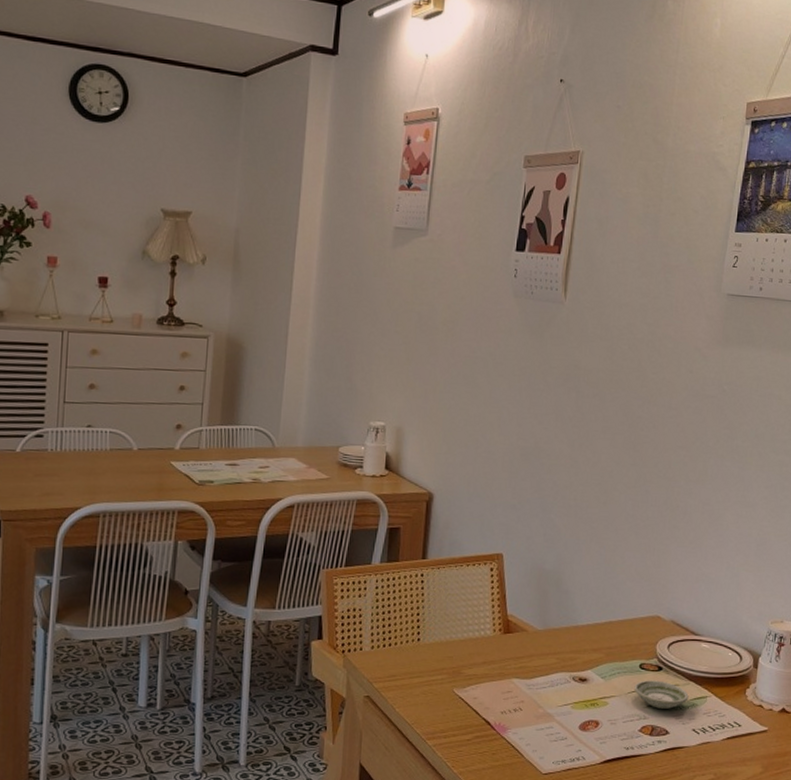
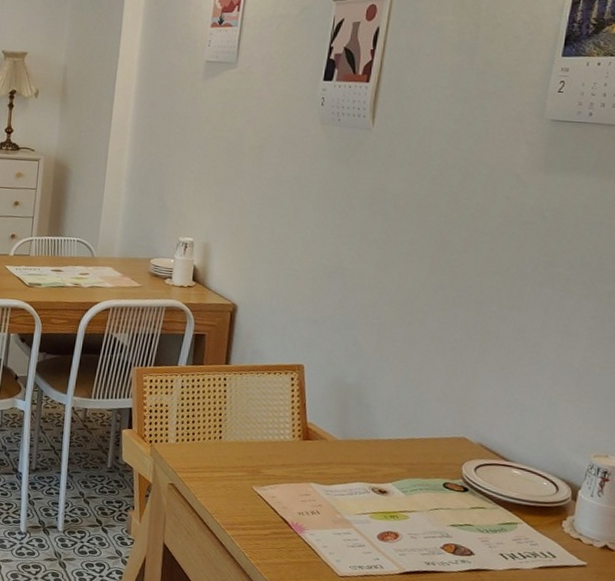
saucer: present [634,680,689,709] -> none [437,499,497,531]

